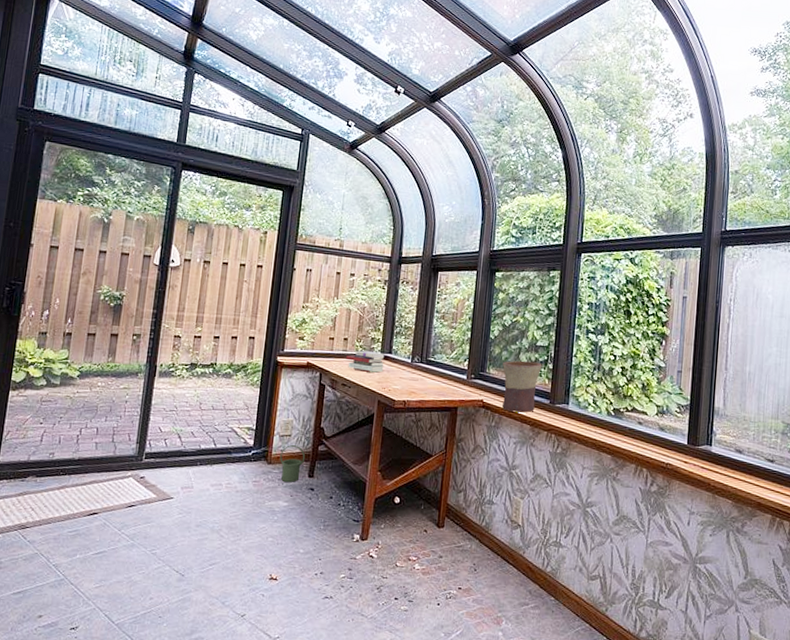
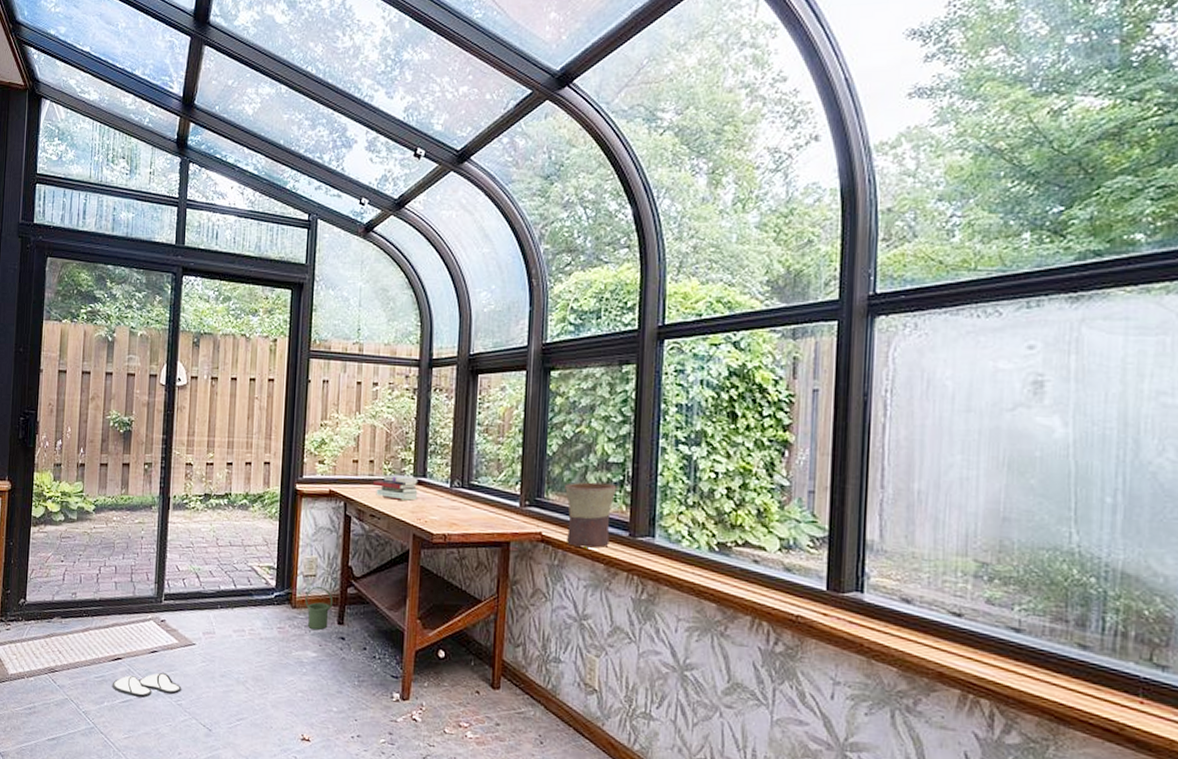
slippers: none [85,525,157,549] -> present [112,673,182,698]

